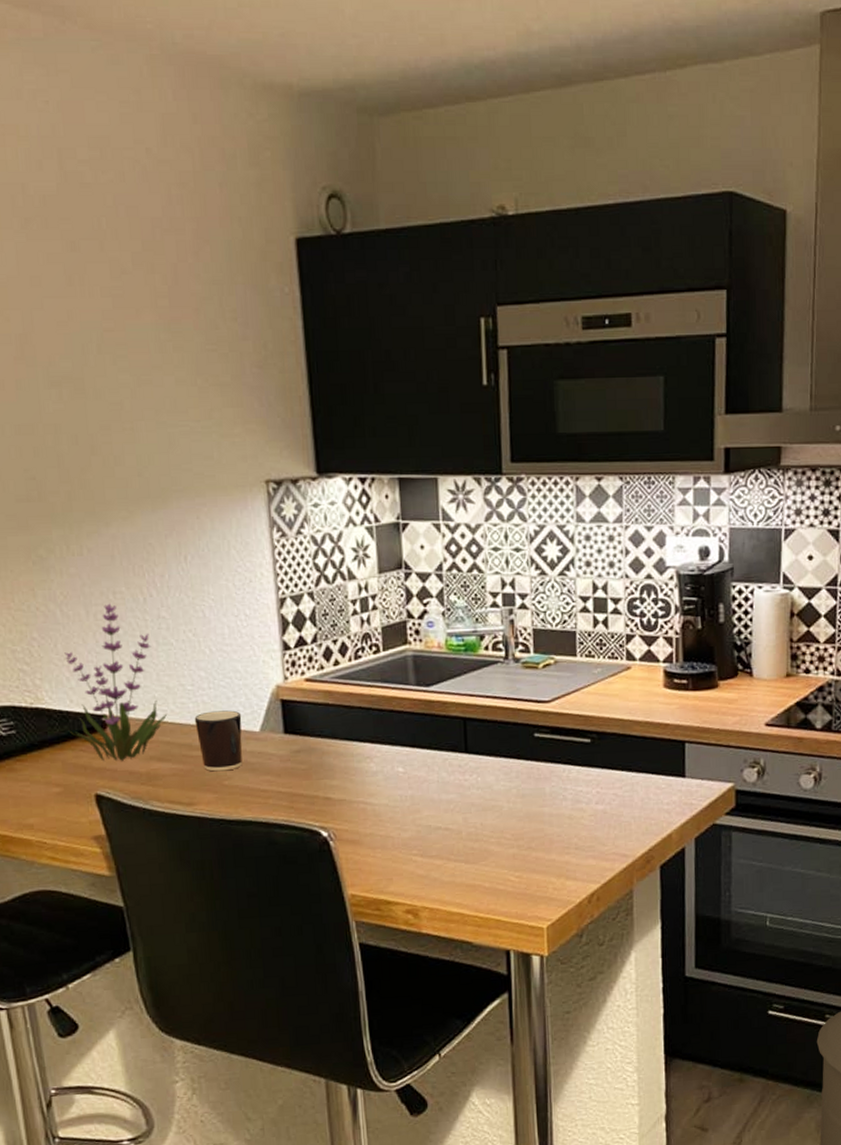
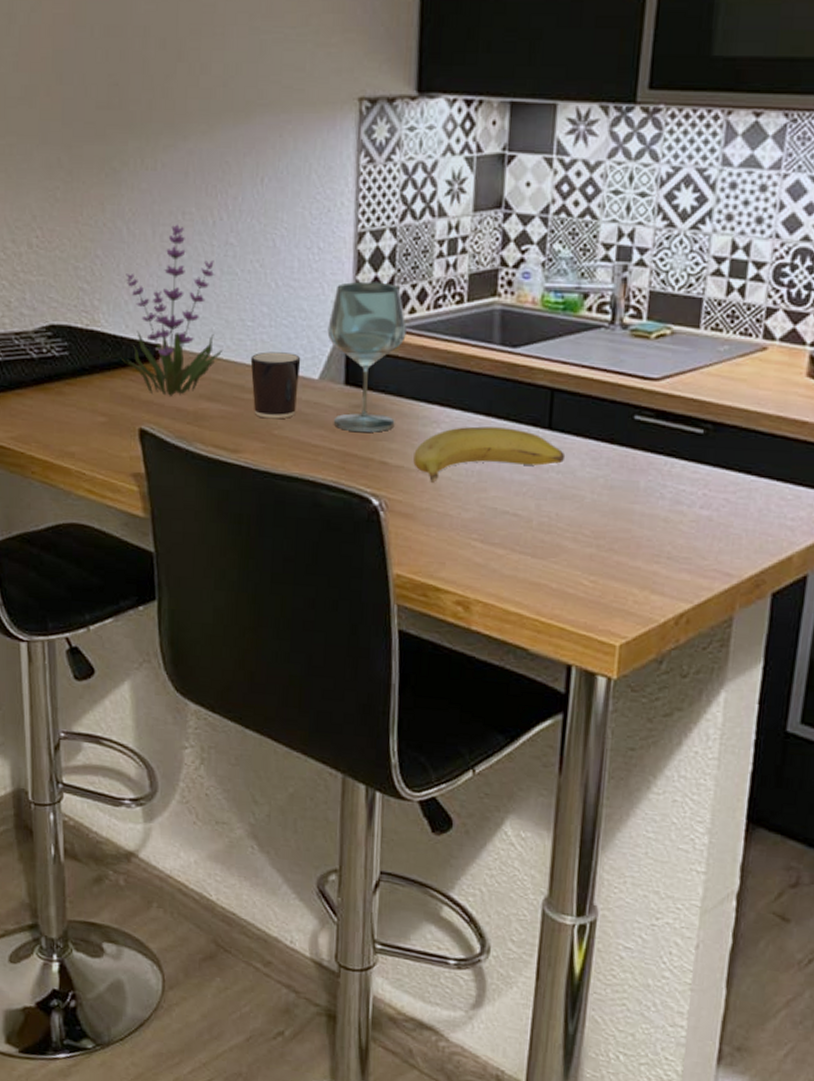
wine glass: none [262,640,334,774] -> present [327,281,407,432]
fruit: none [353,755,483,811] -> present [413,426,566,483]

